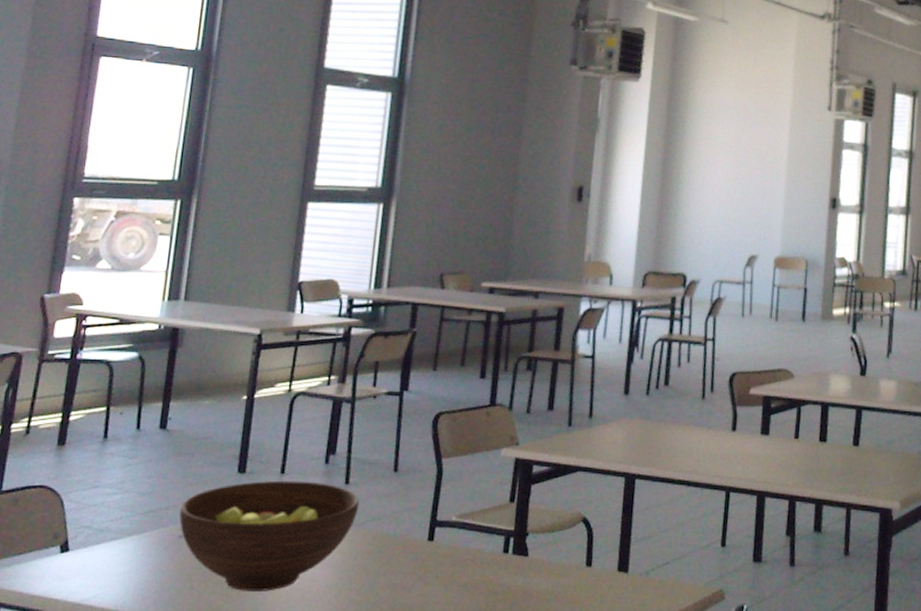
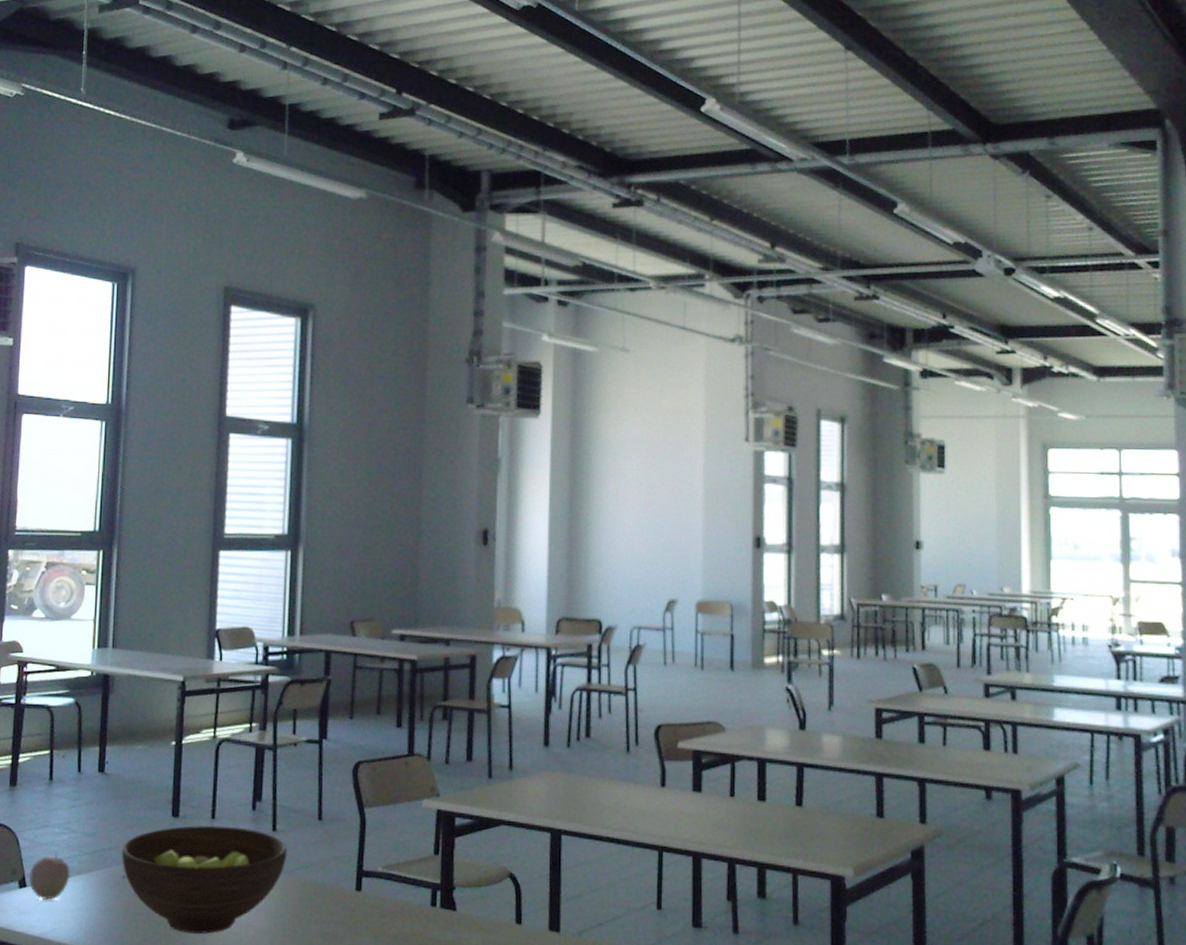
apple: none [72,514,121,565] -> present [28,852,70,901]

